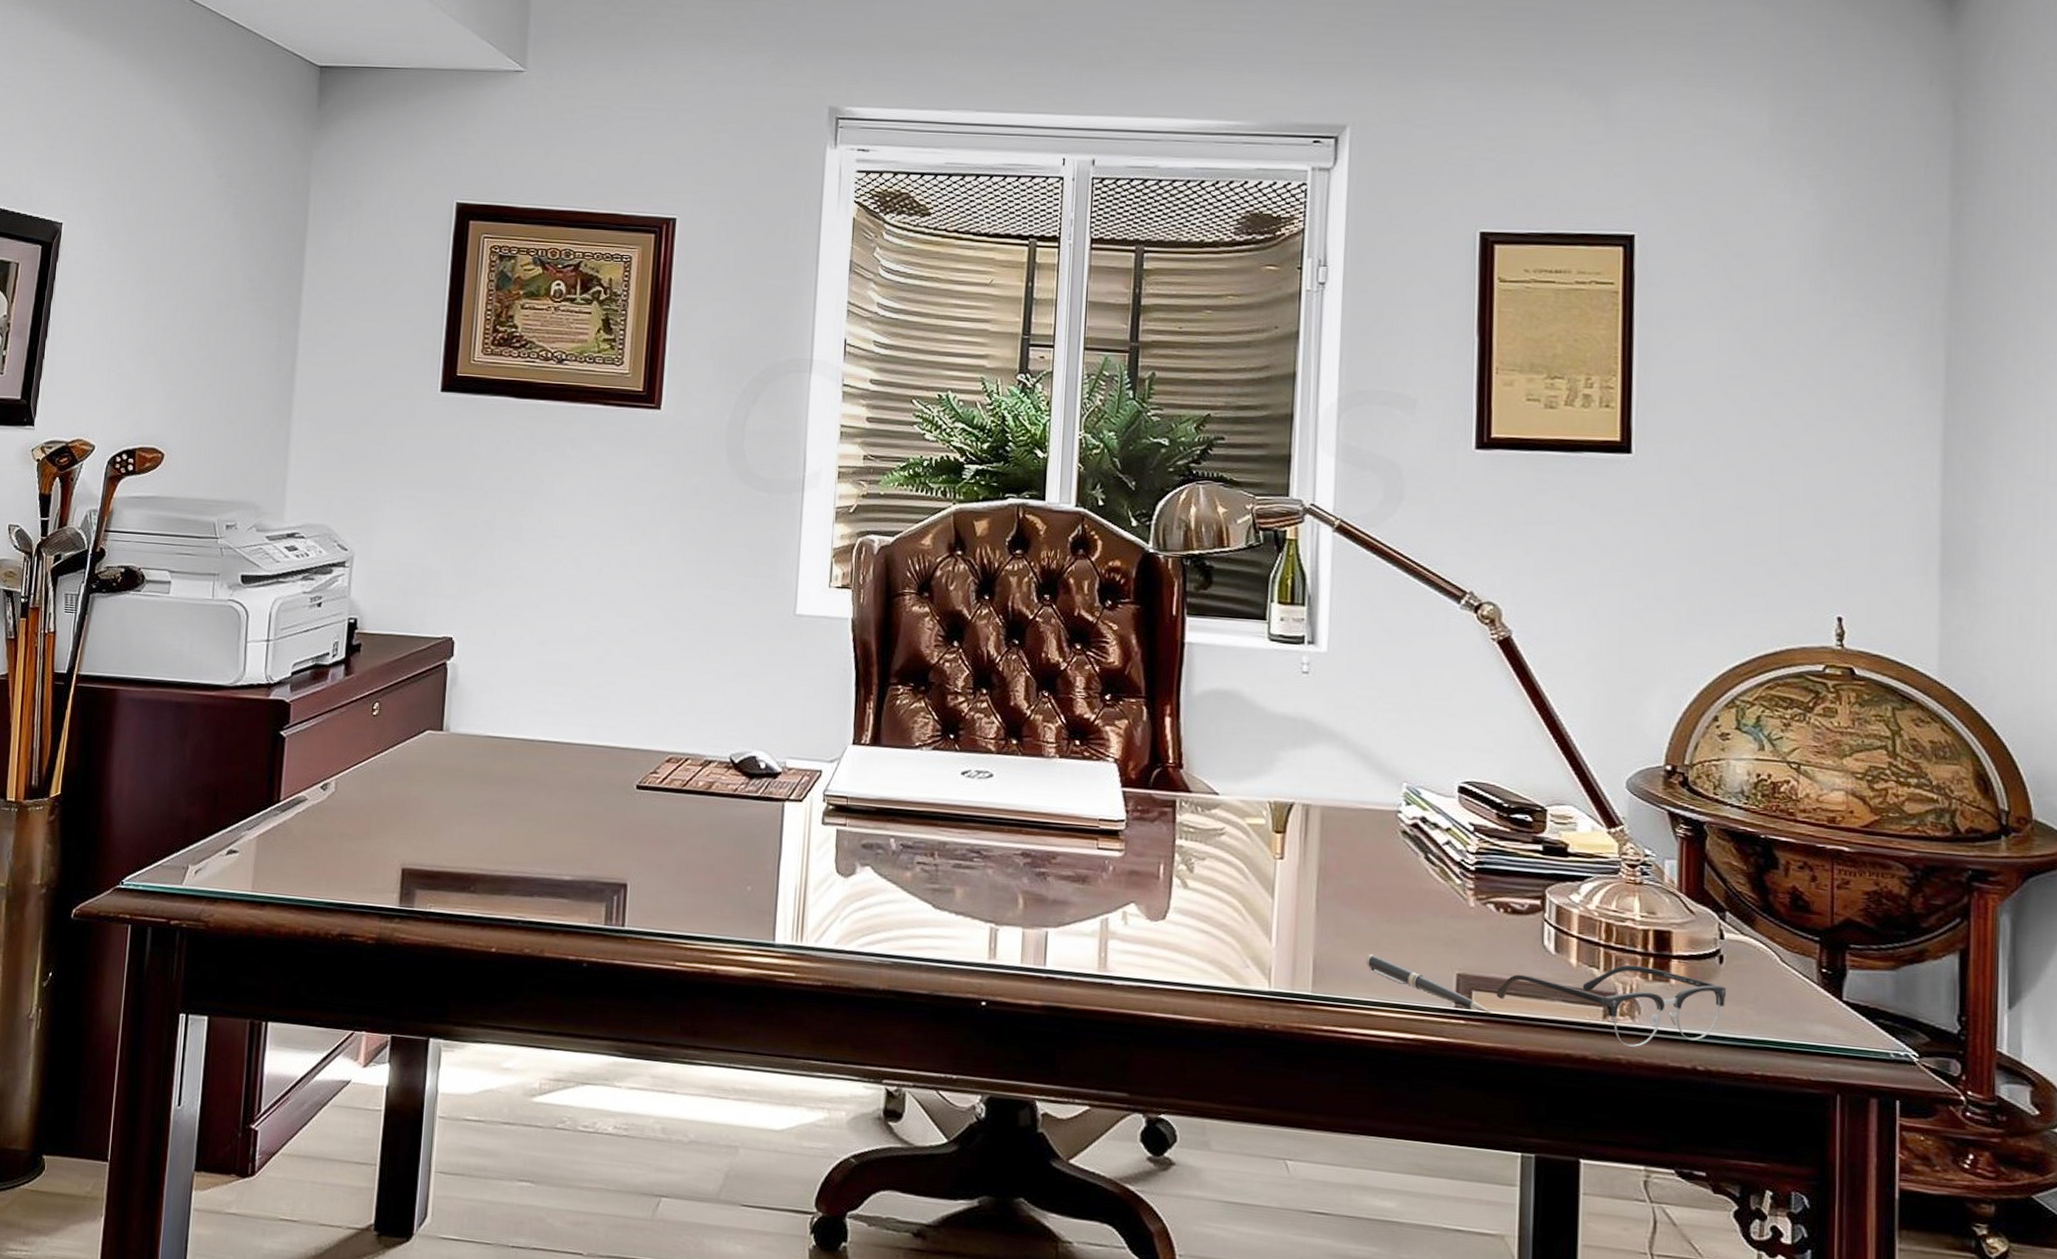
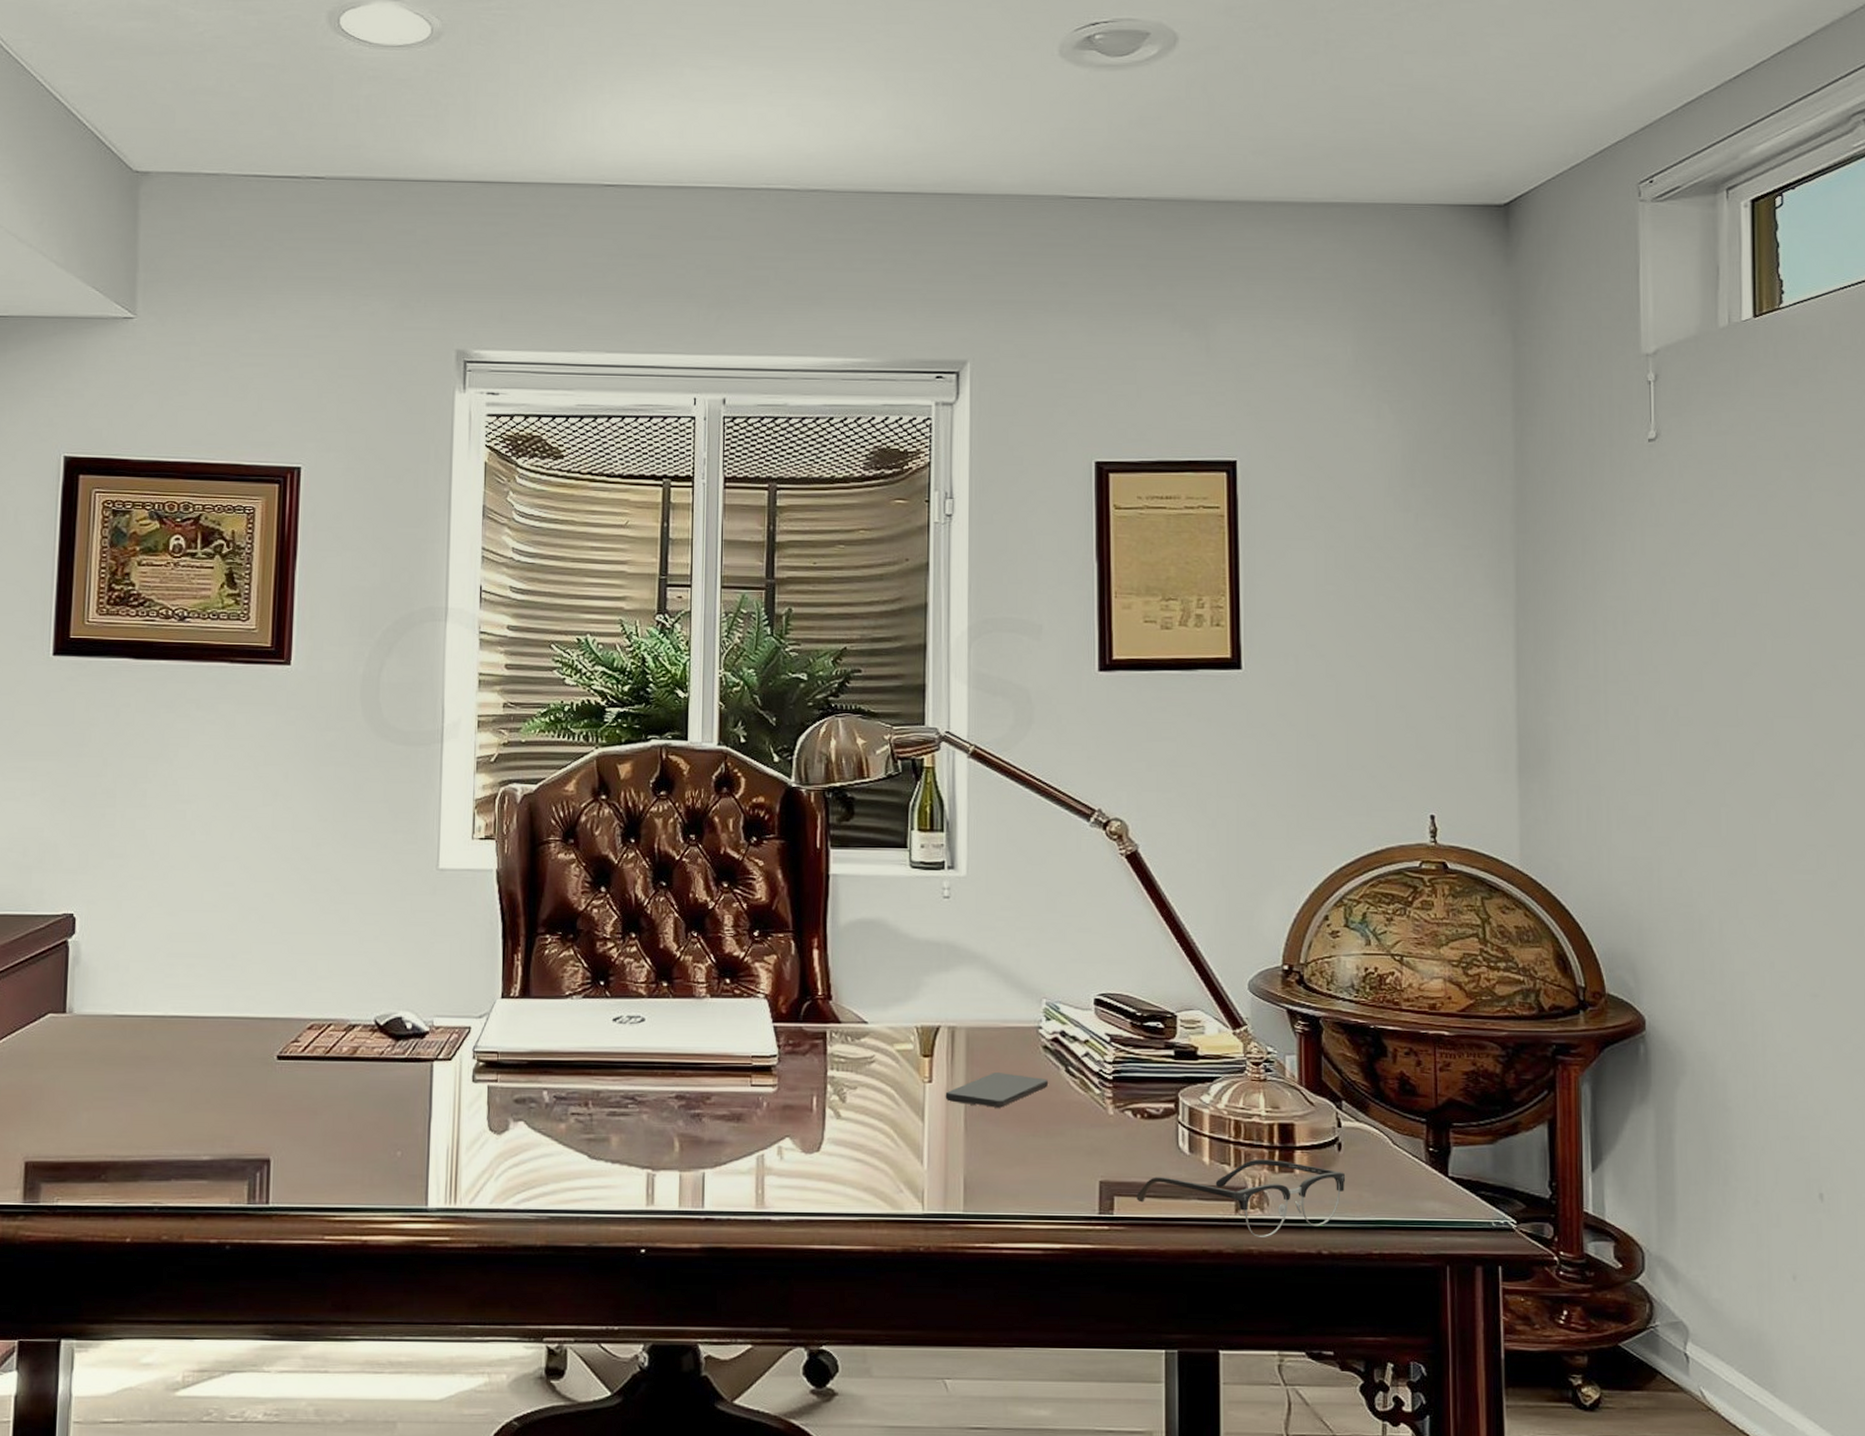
smartphone: none [1296,854,1406,891] -> present [945,1073,1048,1108]
pen: present [1365,954,1491,1013] -> none [1013,1169,1133,1217]

